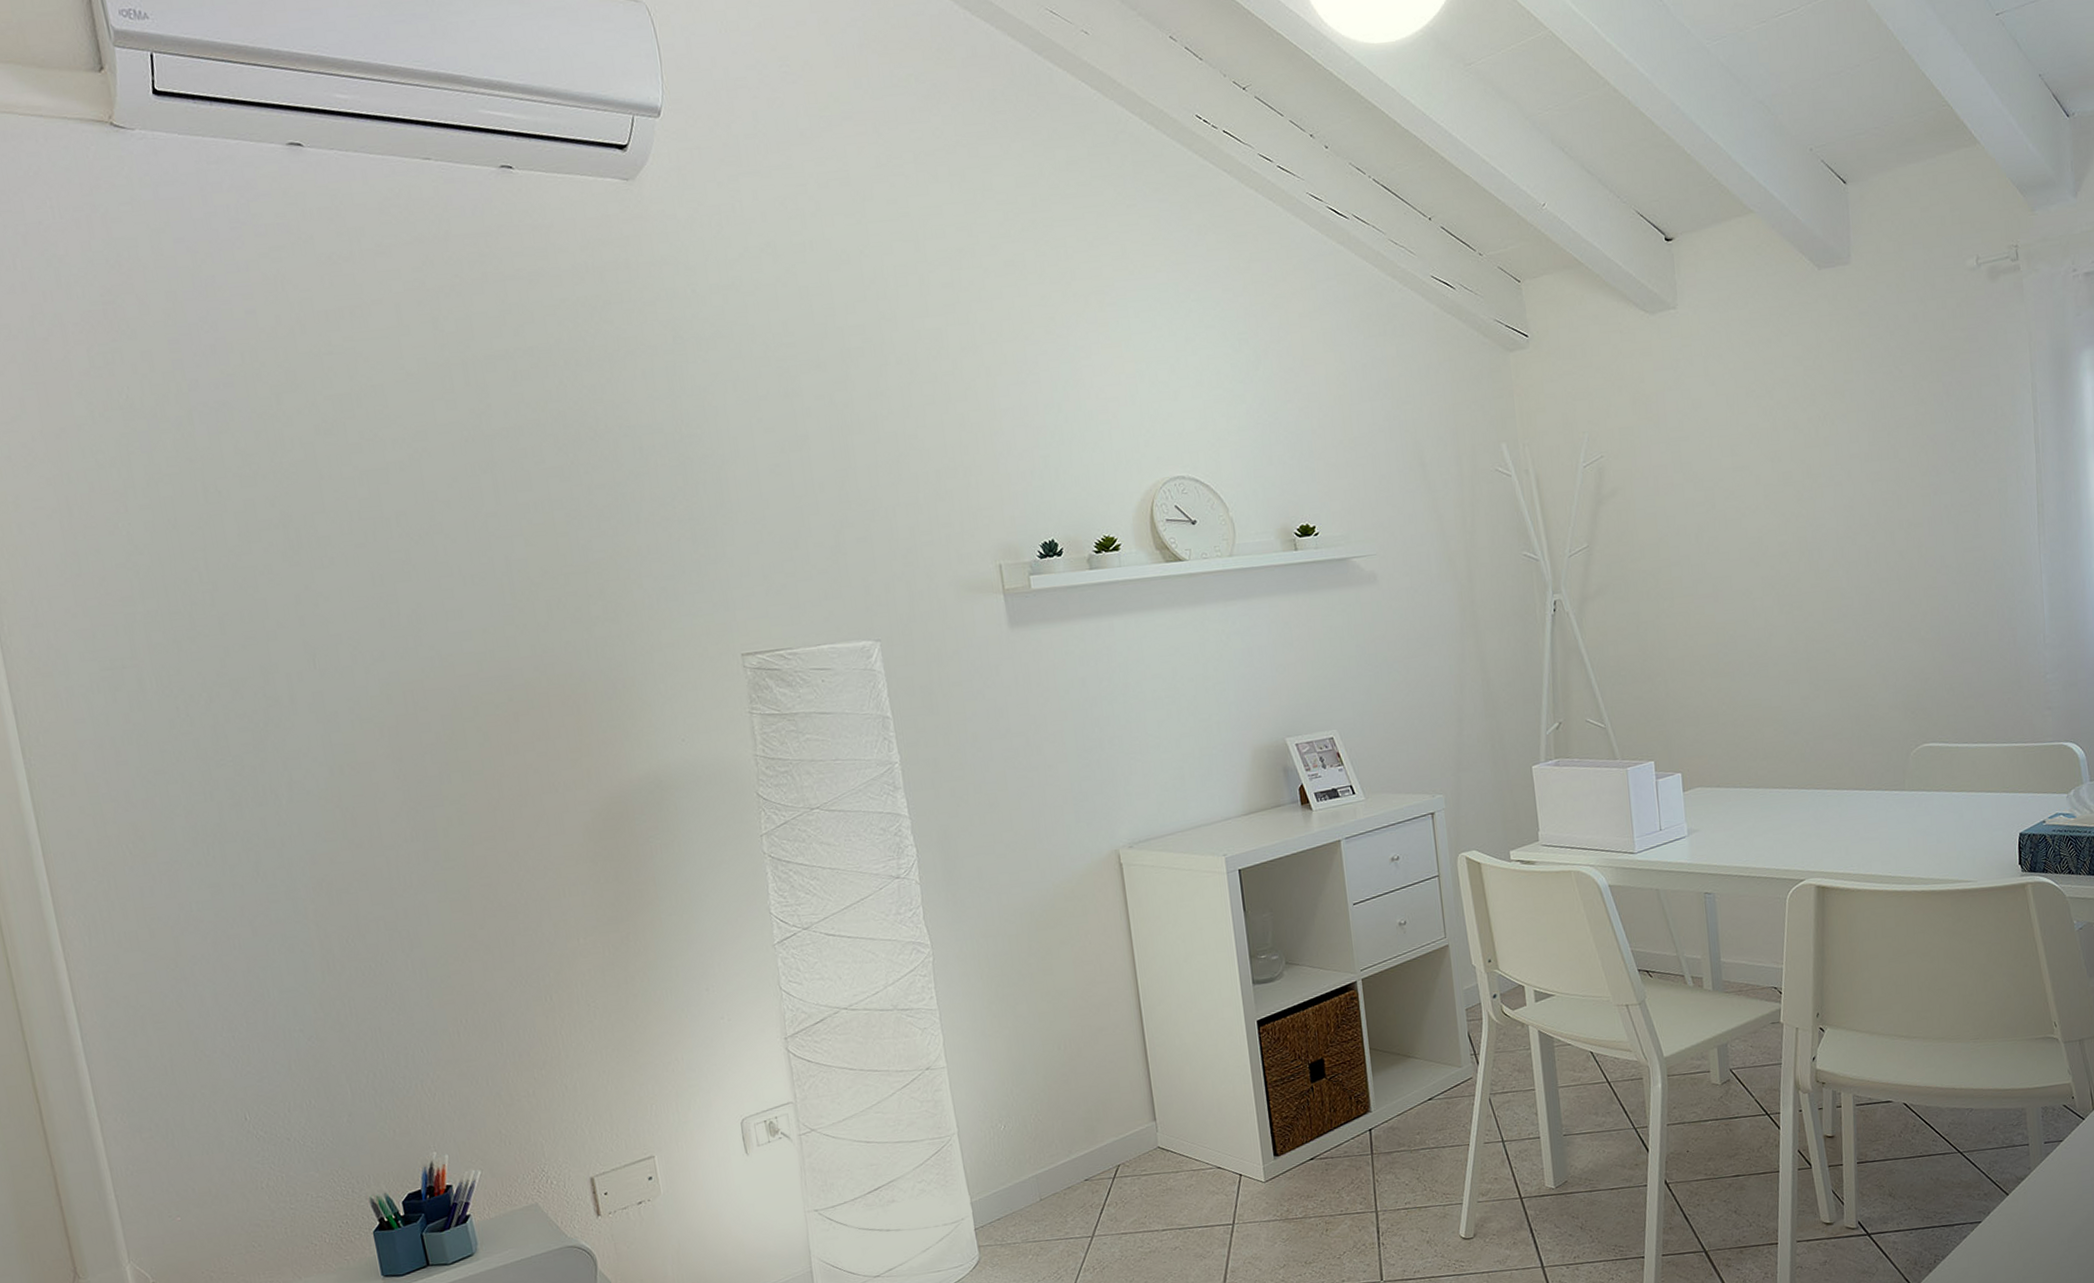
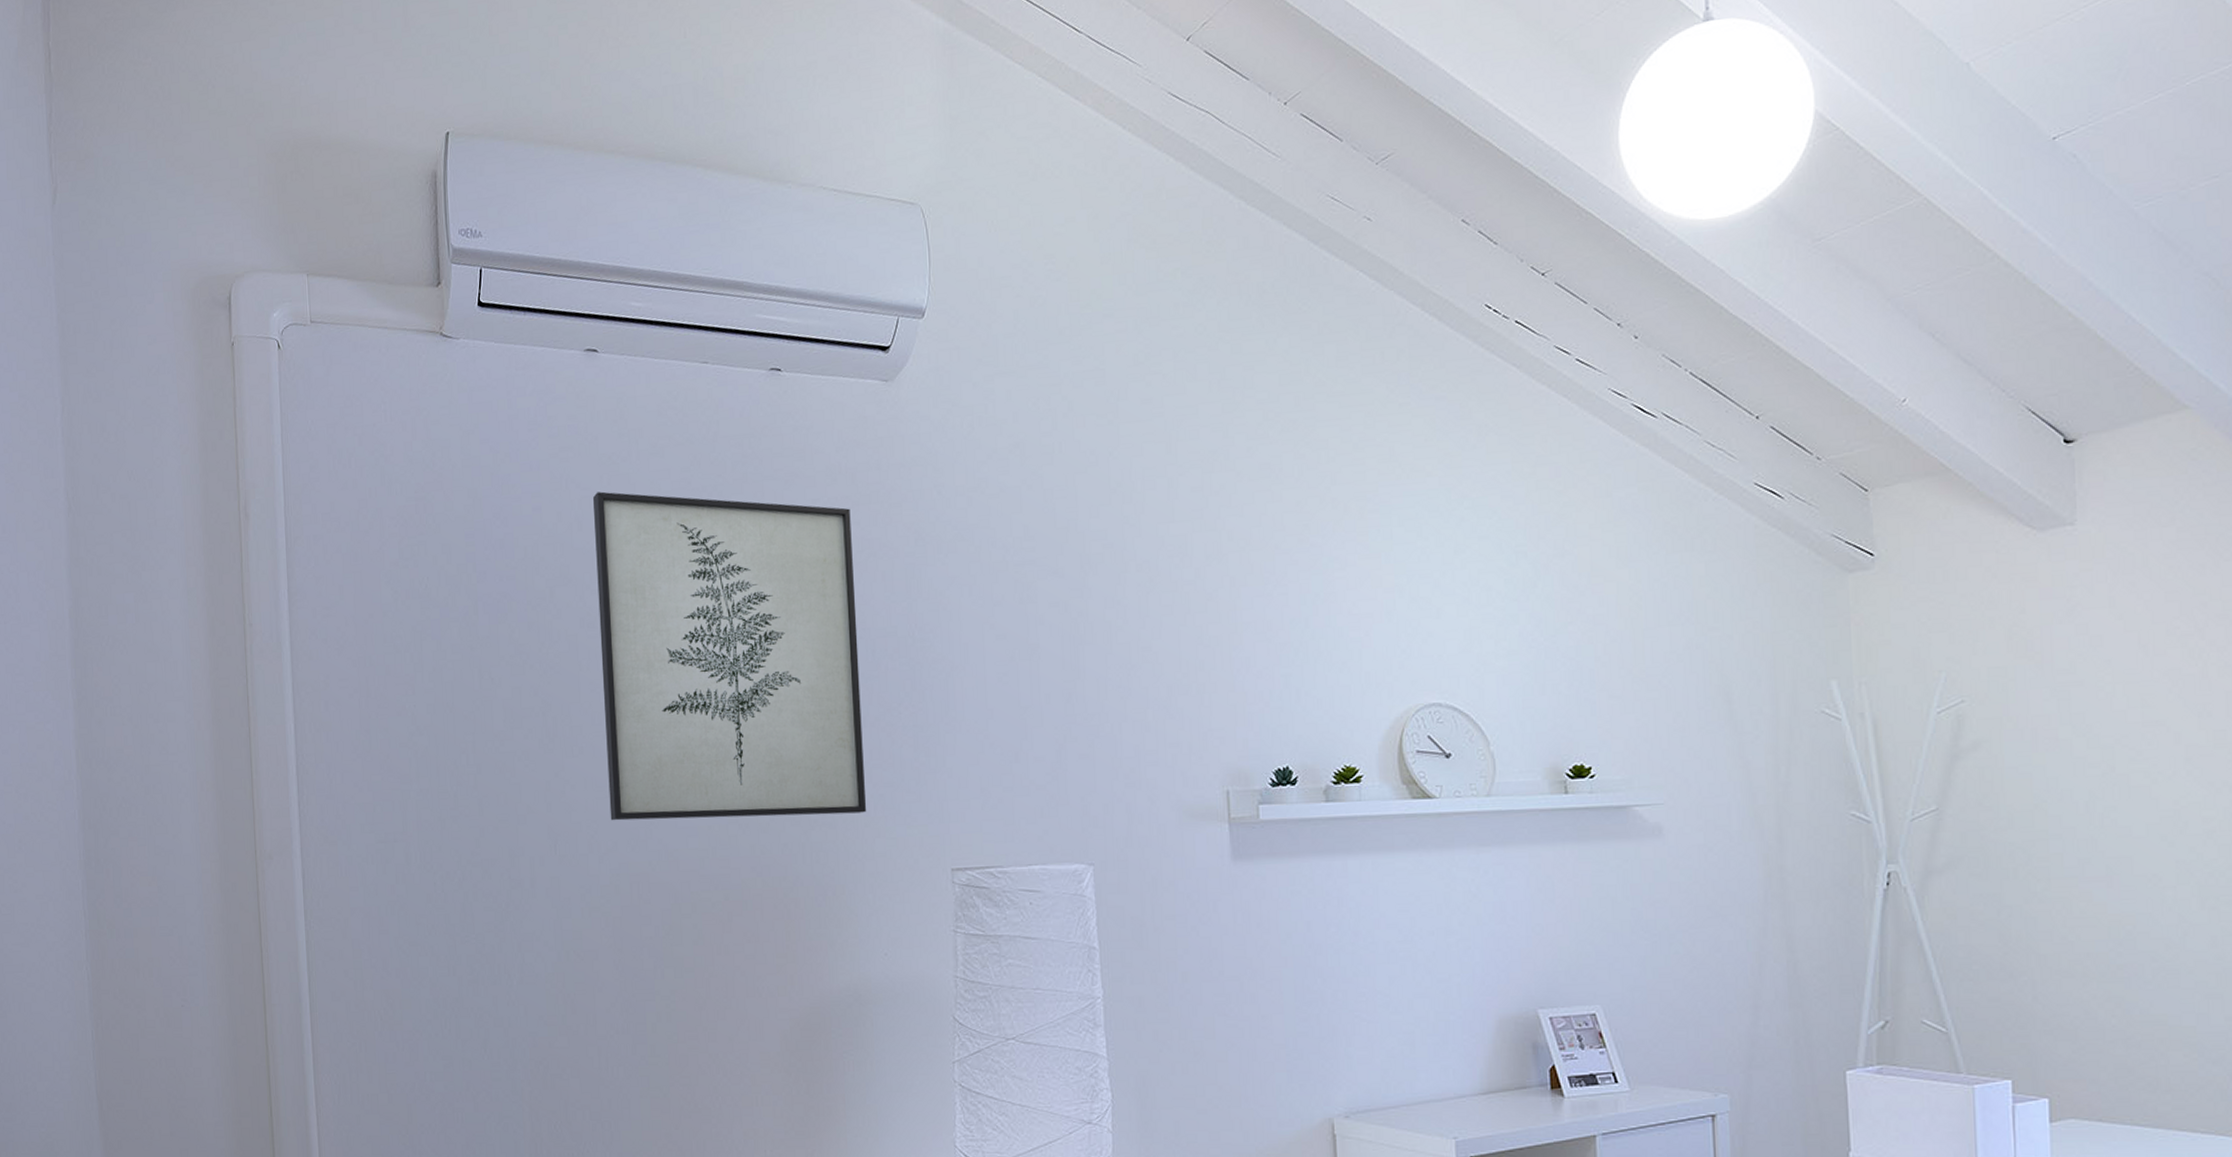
wall art: none [315,293,650,631] -> present [593,491,867,821]

